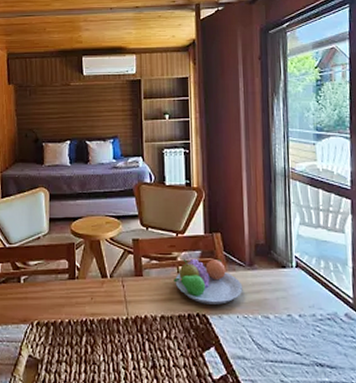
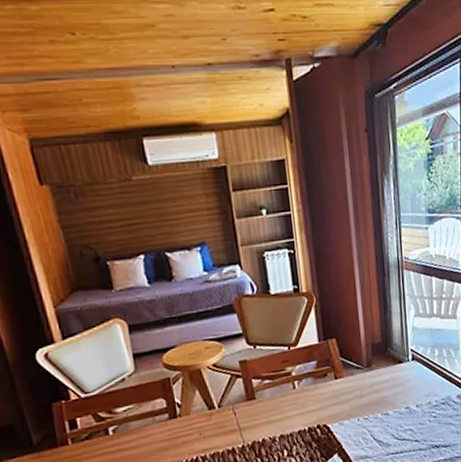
fruit bowl: present [173,258,243,305] -> none [290,365,362,415]

